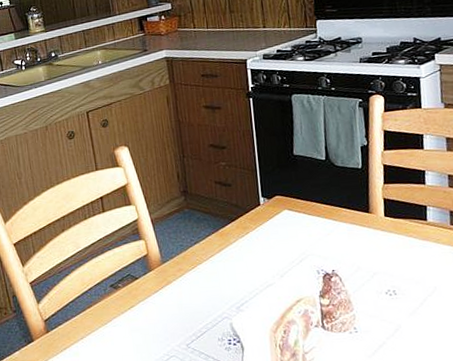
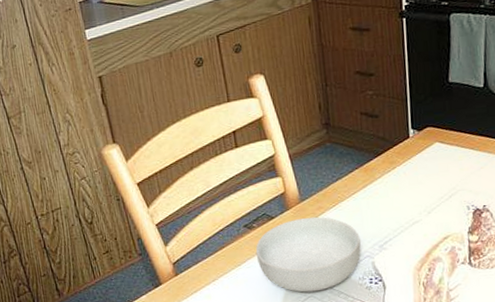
cereal bowl: none [121,278,220,352] -> present [255,217,361,293]

